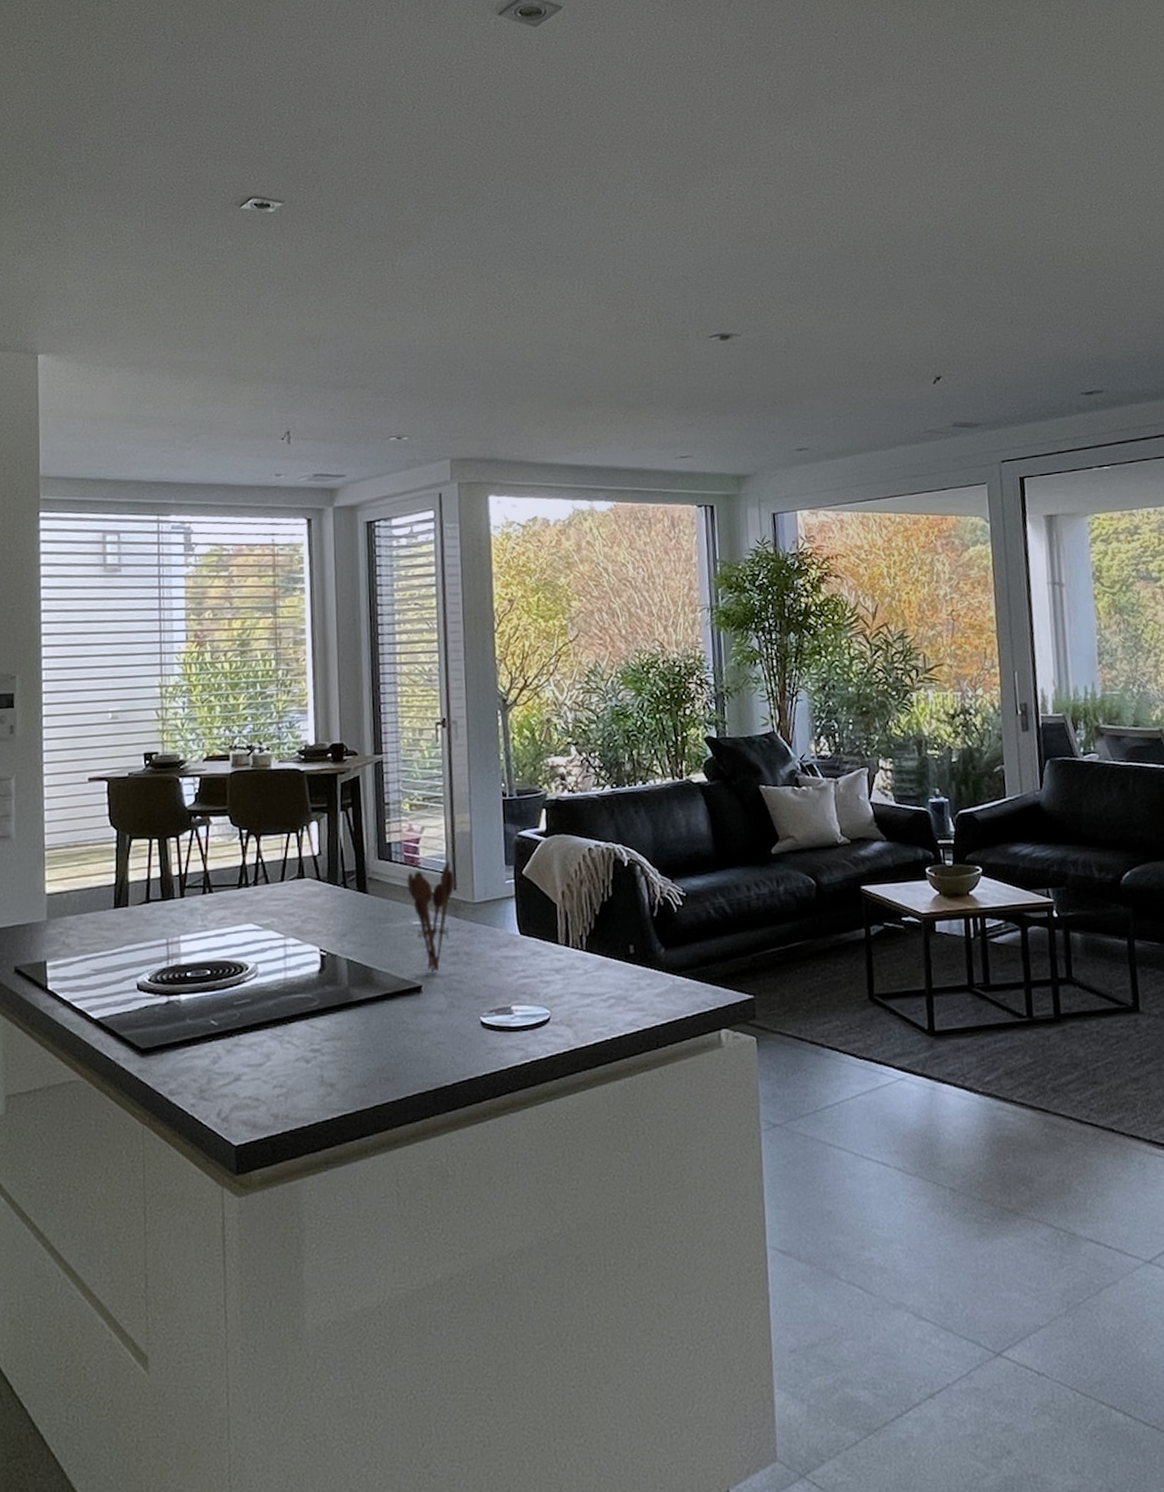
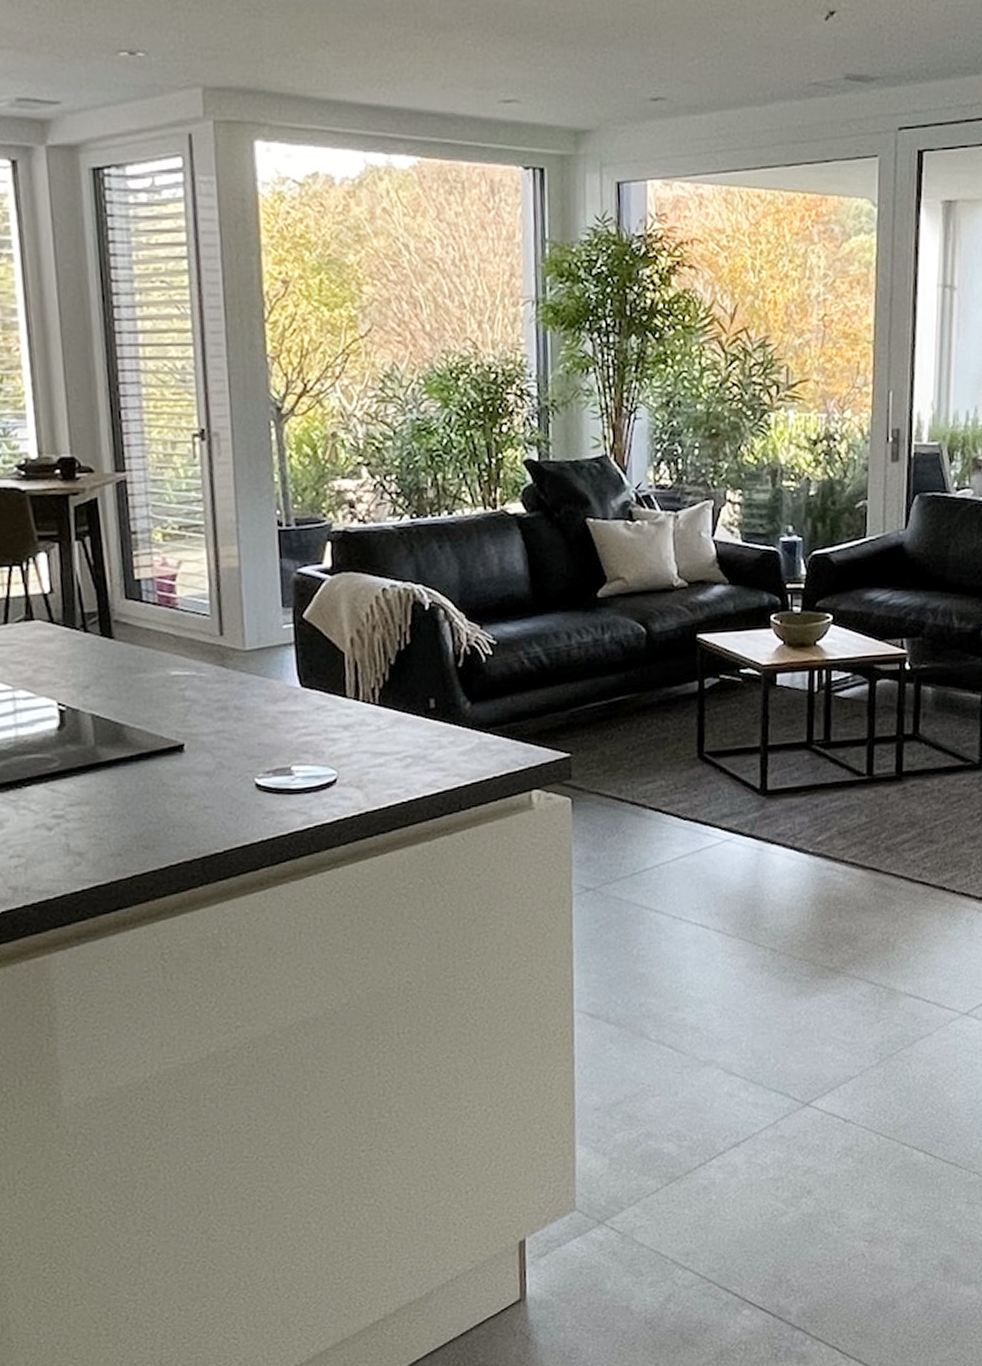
utensil holder: present [407,861,455,972] -> none [162,601,221,729]

